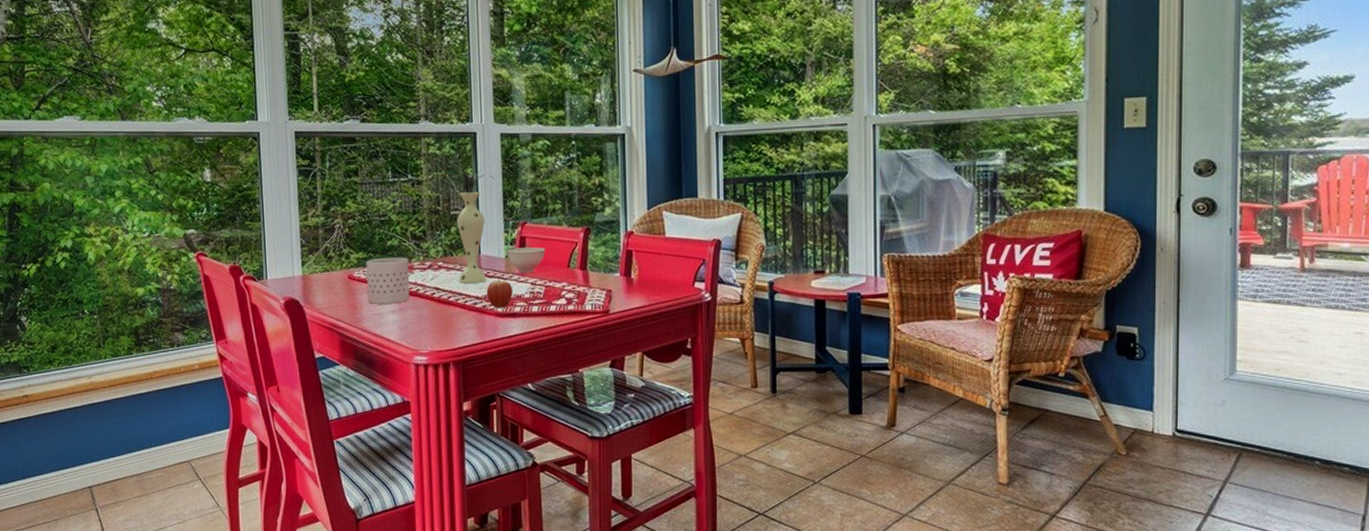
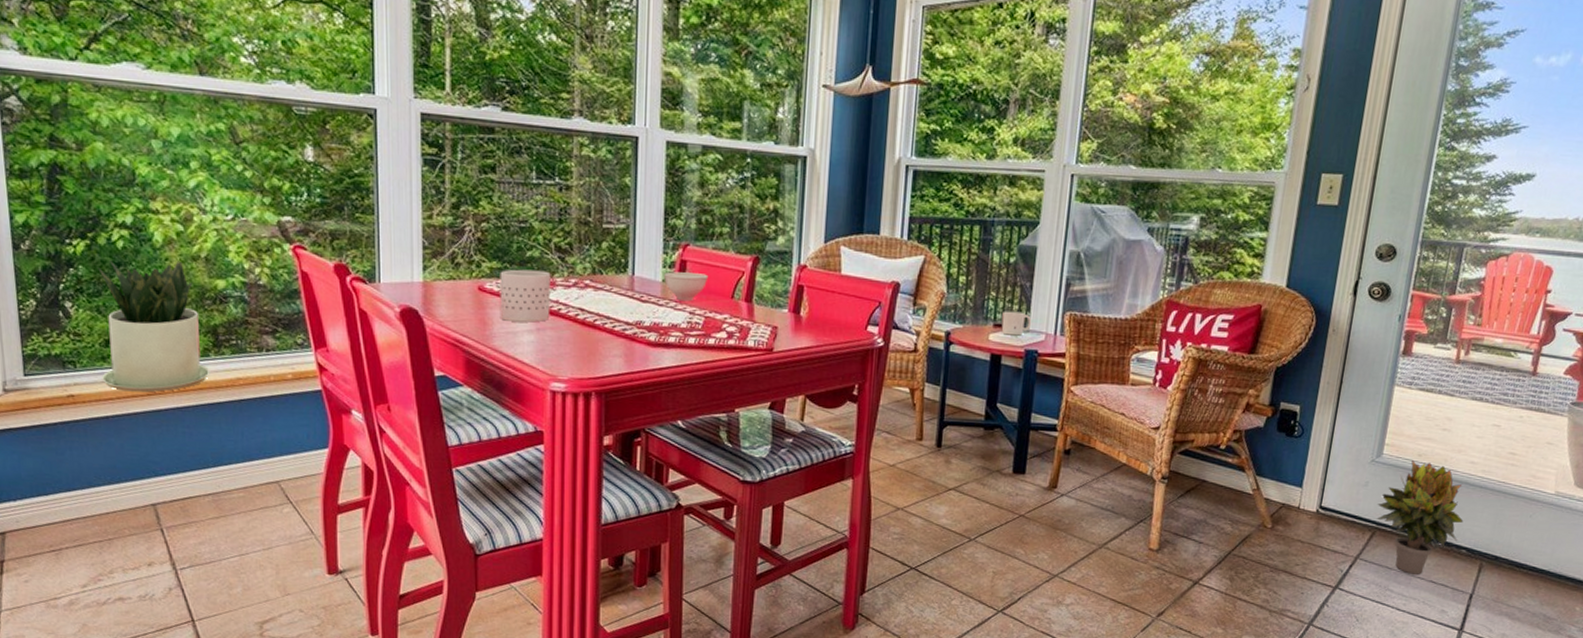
planter: none [46,274,133,389] -> present [98,260,210,393]
vase: present [443,168,495,283] -> none [596,177,656,307]
fruit: present [486,278,513,309] -> none [638,304,669,337]
mug: none [822,257,851,281] -> present [1001,311,1032,336]
potted plant: none [1239,376,1340,496] -> present [1376,460,1464,575]

